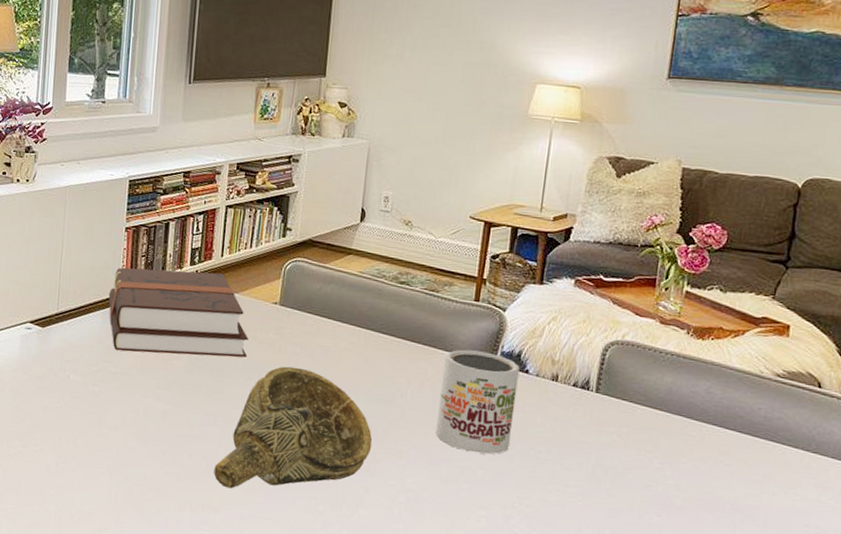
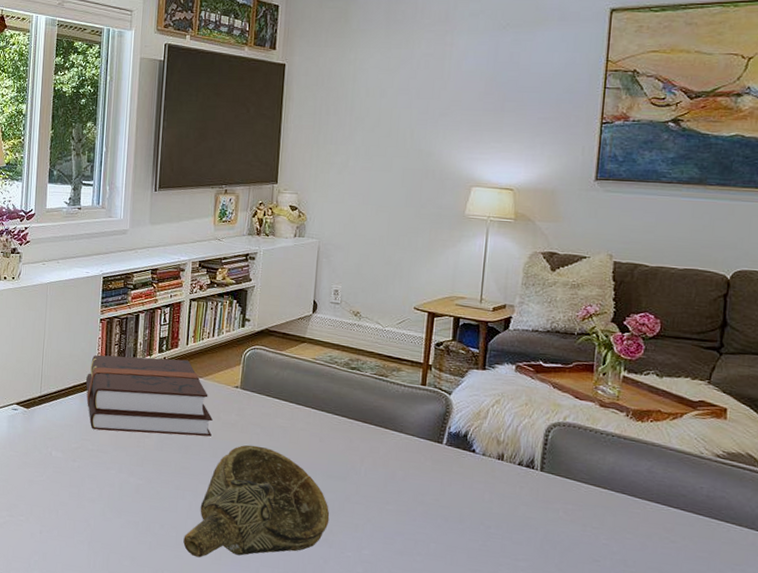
mug: present [435,349,520,455] -> none [388,430,467,529]

